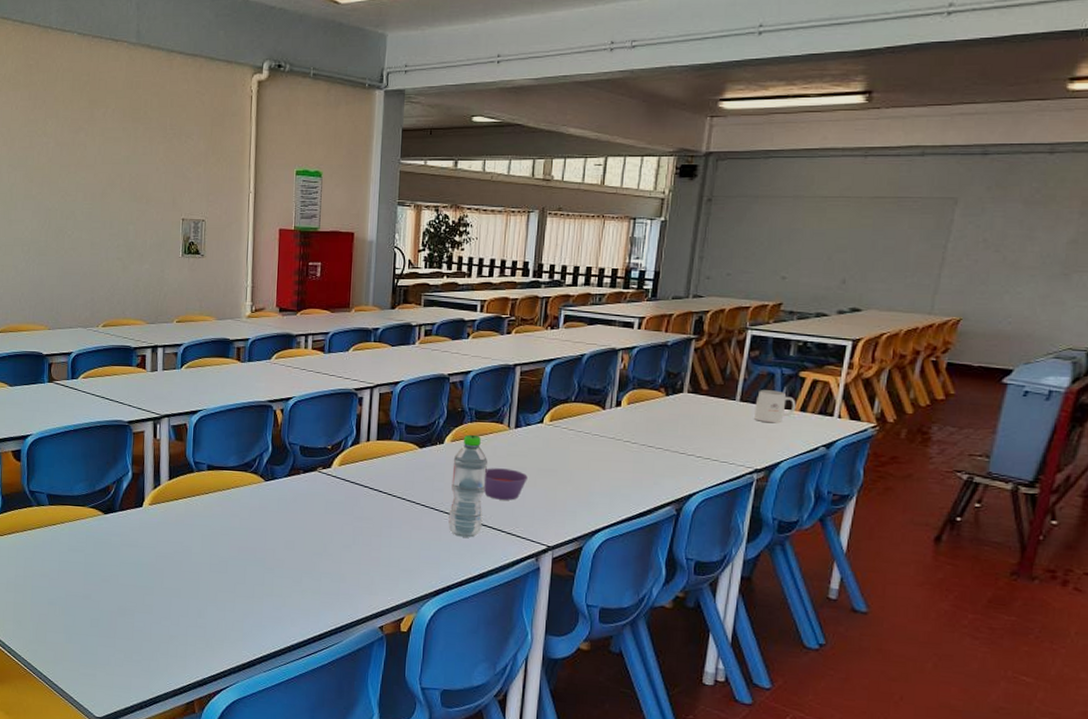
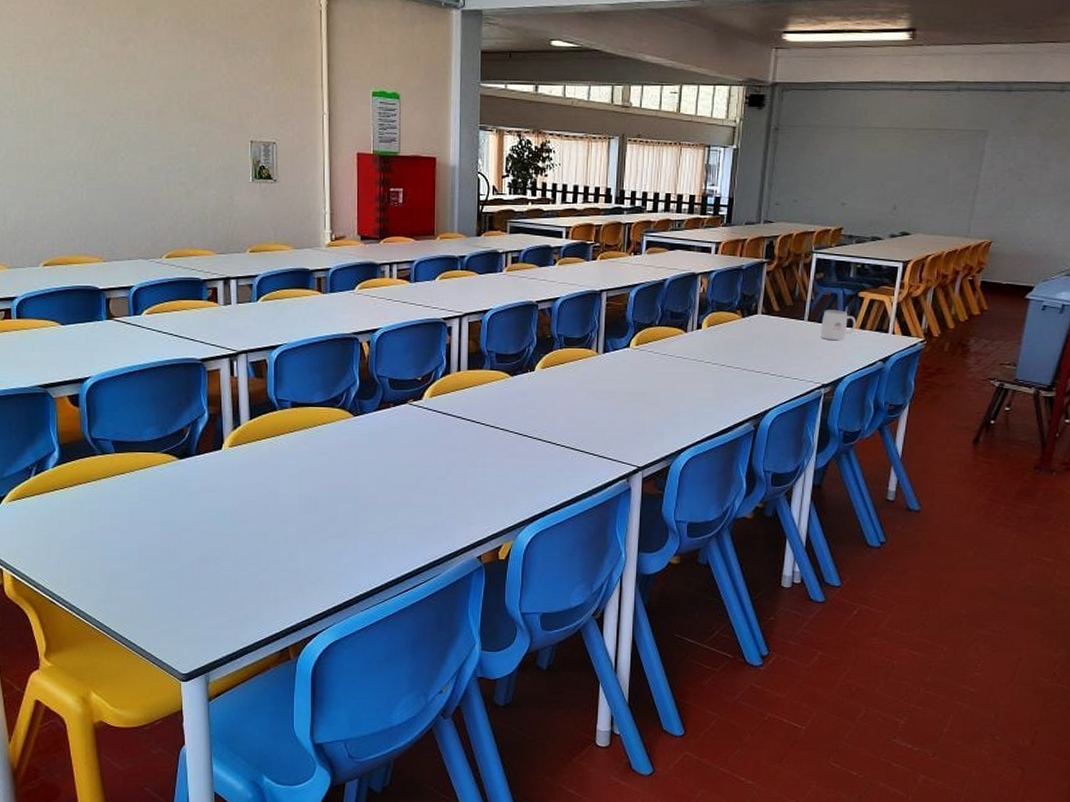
water bottle: present [448,434,487,538] -> none [542,361,578,463]
bowl: present [483,468,528,500] -> none [575,393,617,424]

